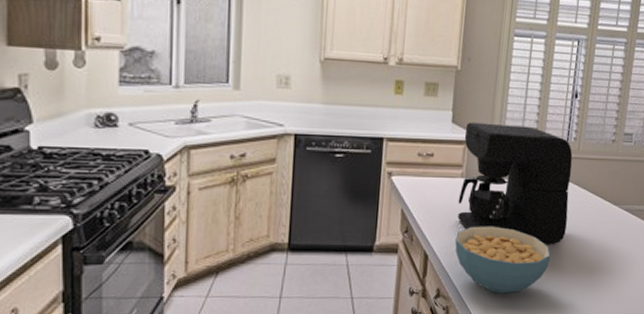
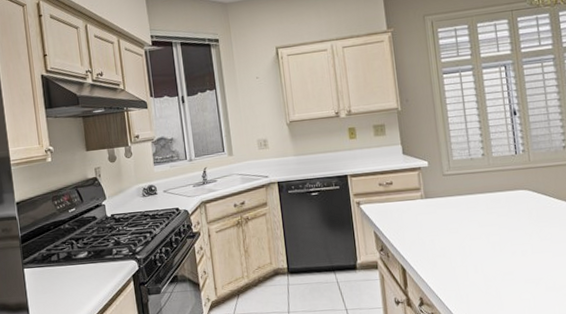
cereal bowl: present [455,226,551,294] -> none [427,237,525,299]
coffee maker: present [458,122,573,244] -> none [416,146,535,250]

